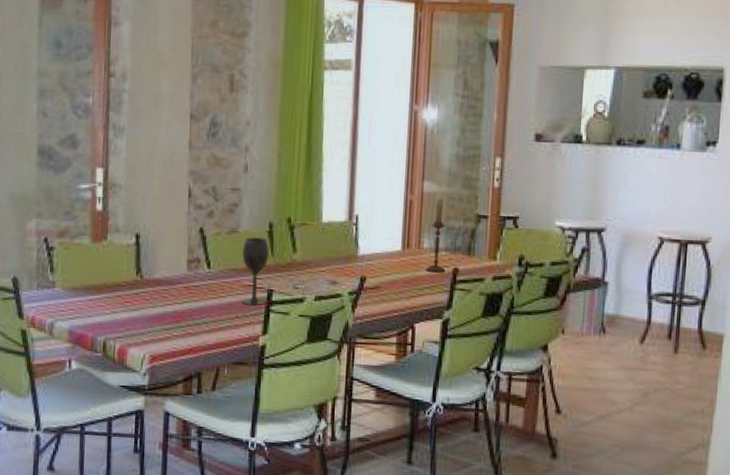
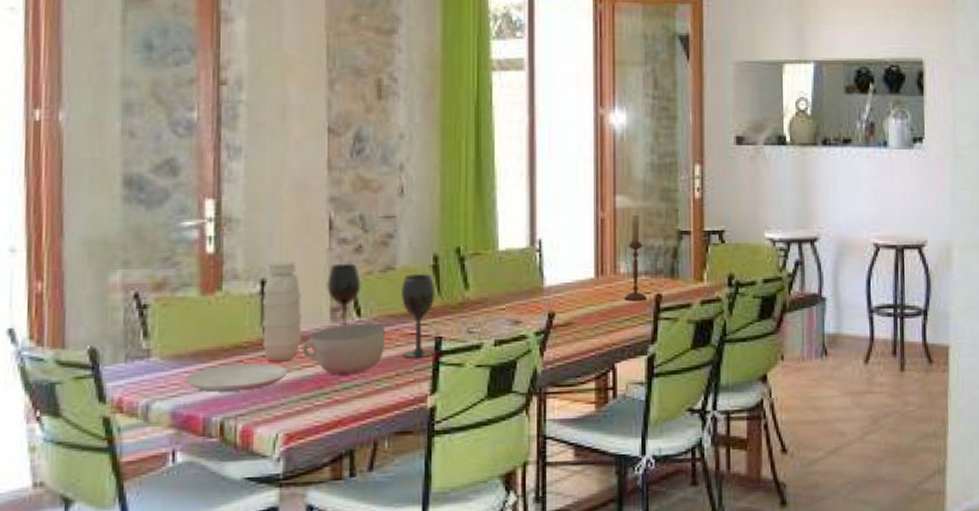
plate: none [79,298,154,319] -> present [185,363,288,392]
water jug: none [135,220,166,299] -> present [261,261,302,362]
bowl: none [164,274,229,313] -> present [302,323,386,374]
wineglass: none [184,225,212,276] -> present [326,263,361,327]

